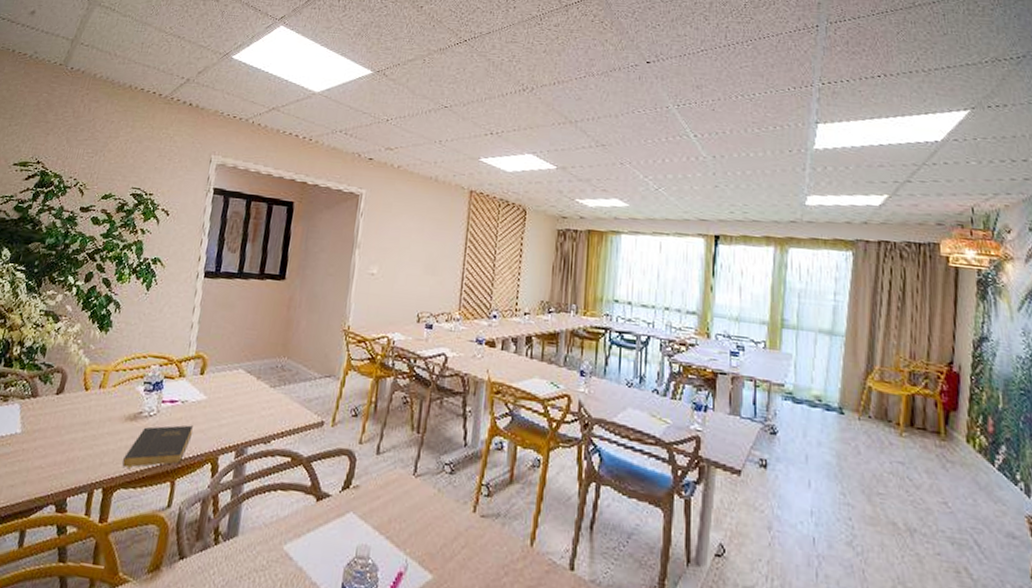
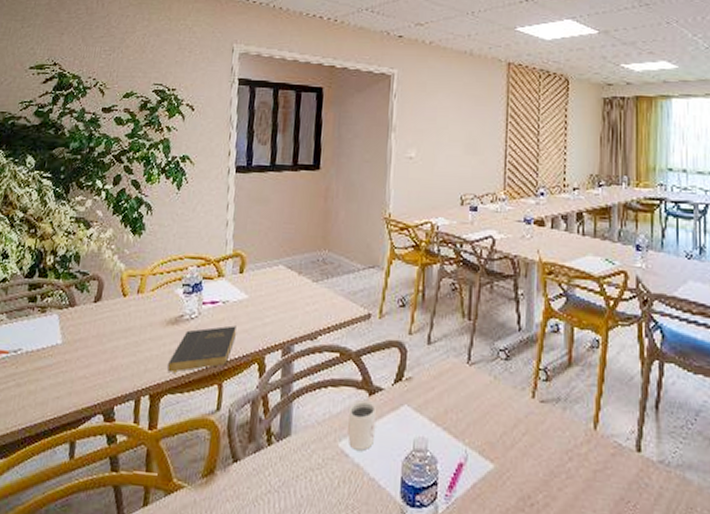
mug: none [293,506,323,555] -> present [348,401,377,451]

